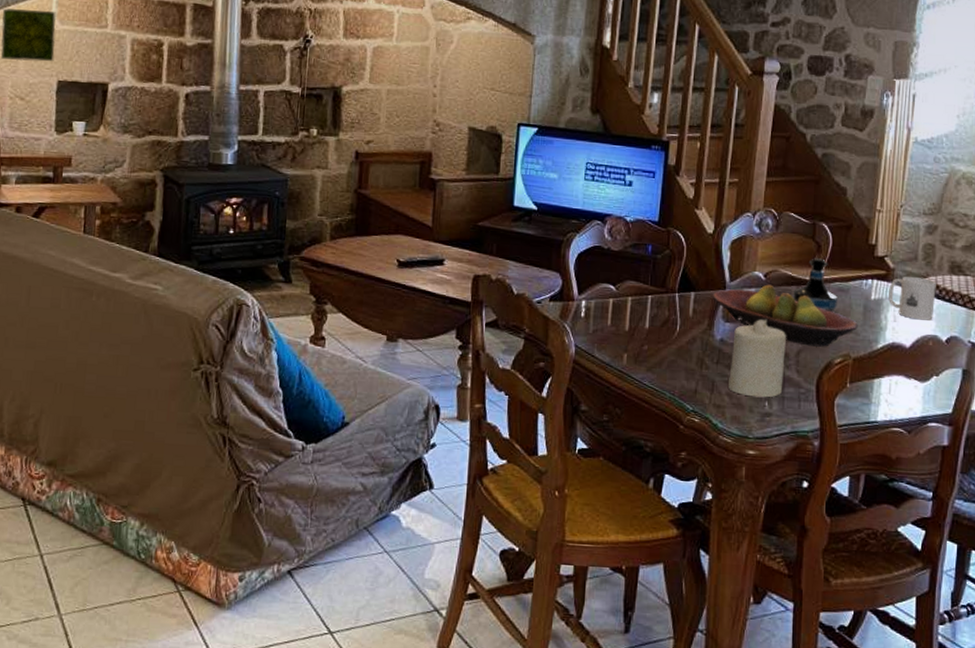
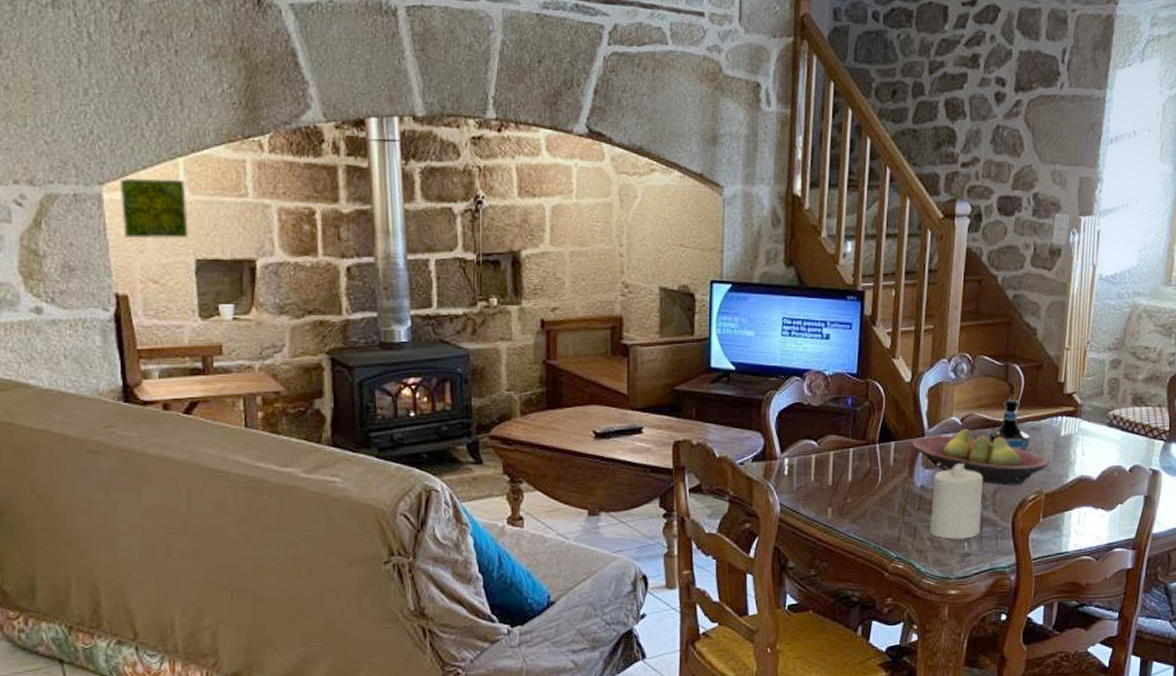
mug: present [888,276,936,320] -> none [1077,410,1120,452]

